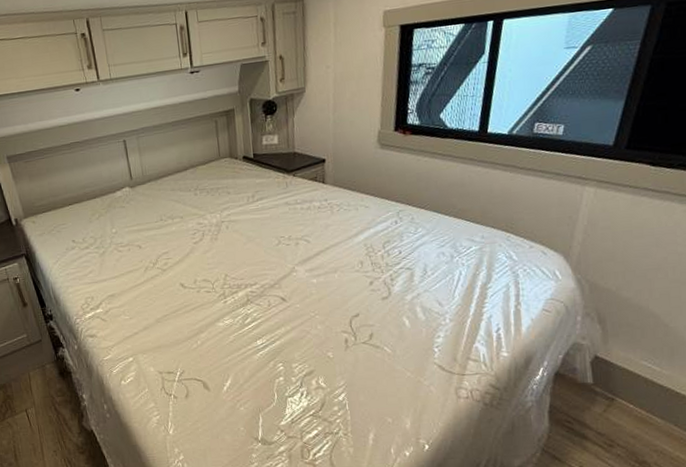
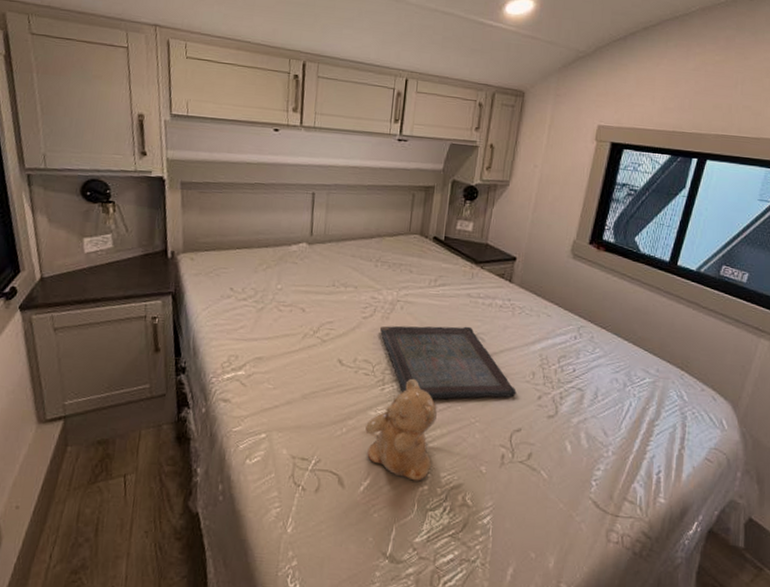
serving tray: none [211,232,349,302] -> present [379,325,517,399]
teddy bear: none [217,287,283,375] -> present [365,378,437,481]

